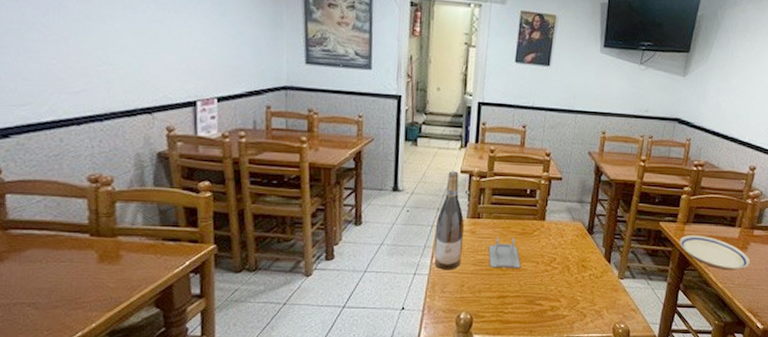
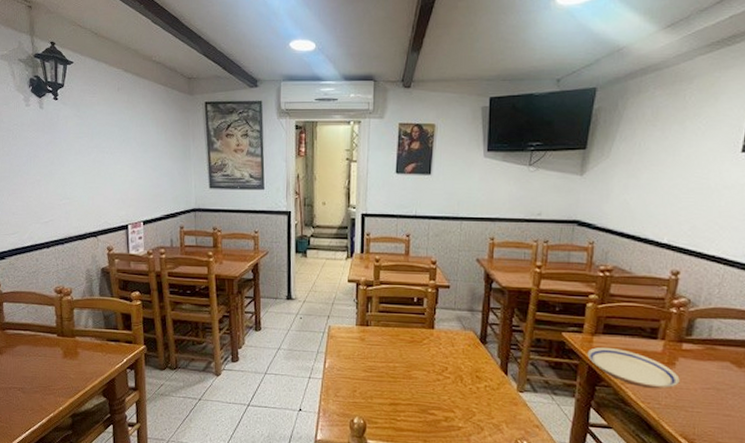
wine bottle: present [434,171,465,270] -> none [326,280,354,376]
napkin holder: present [488,238,521,268] -> none [378,345,412,376]

